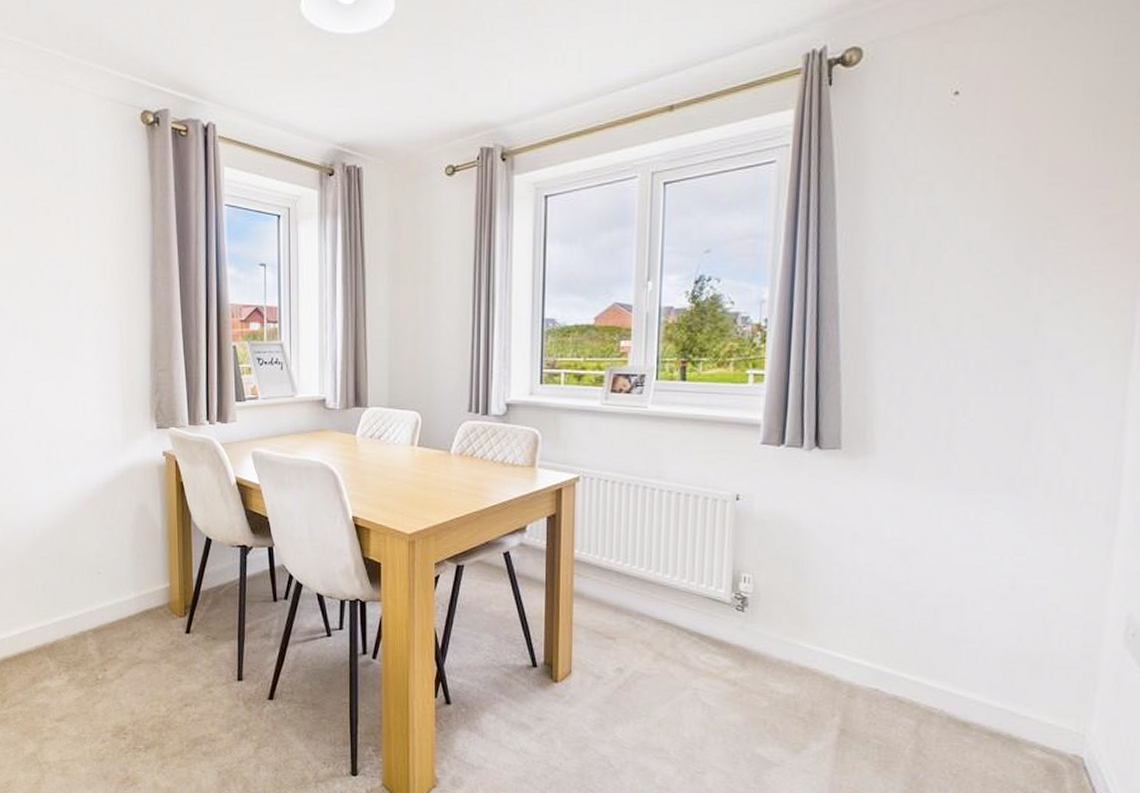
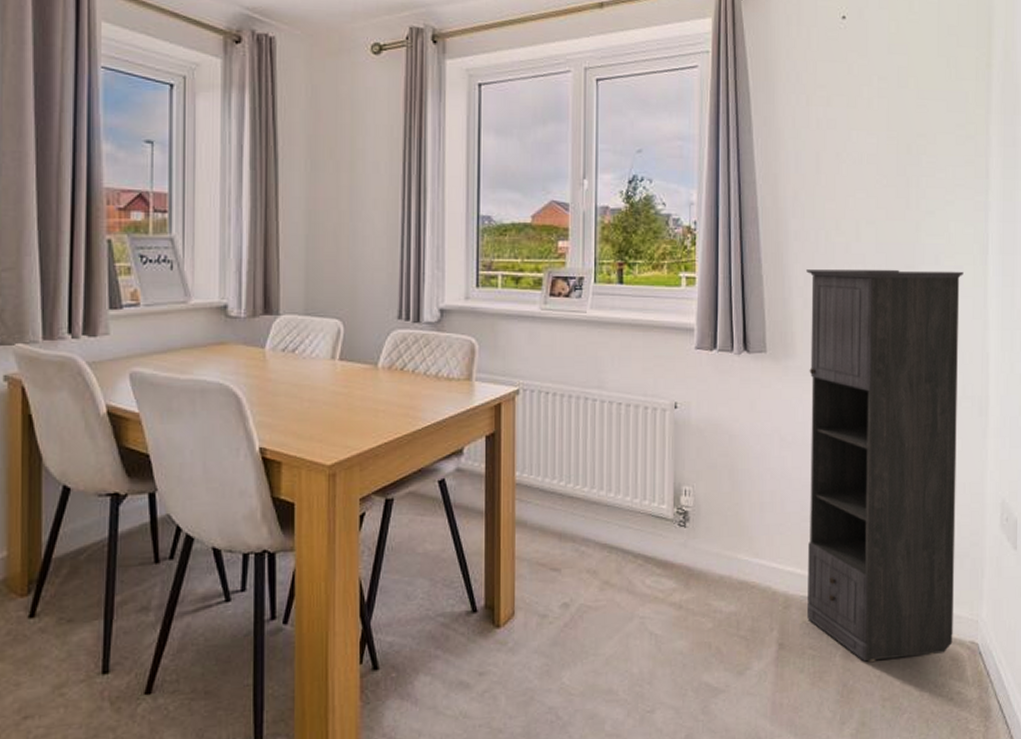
storage cabinet: none [873,365,1096,763] -> present [806,269,964,662]

